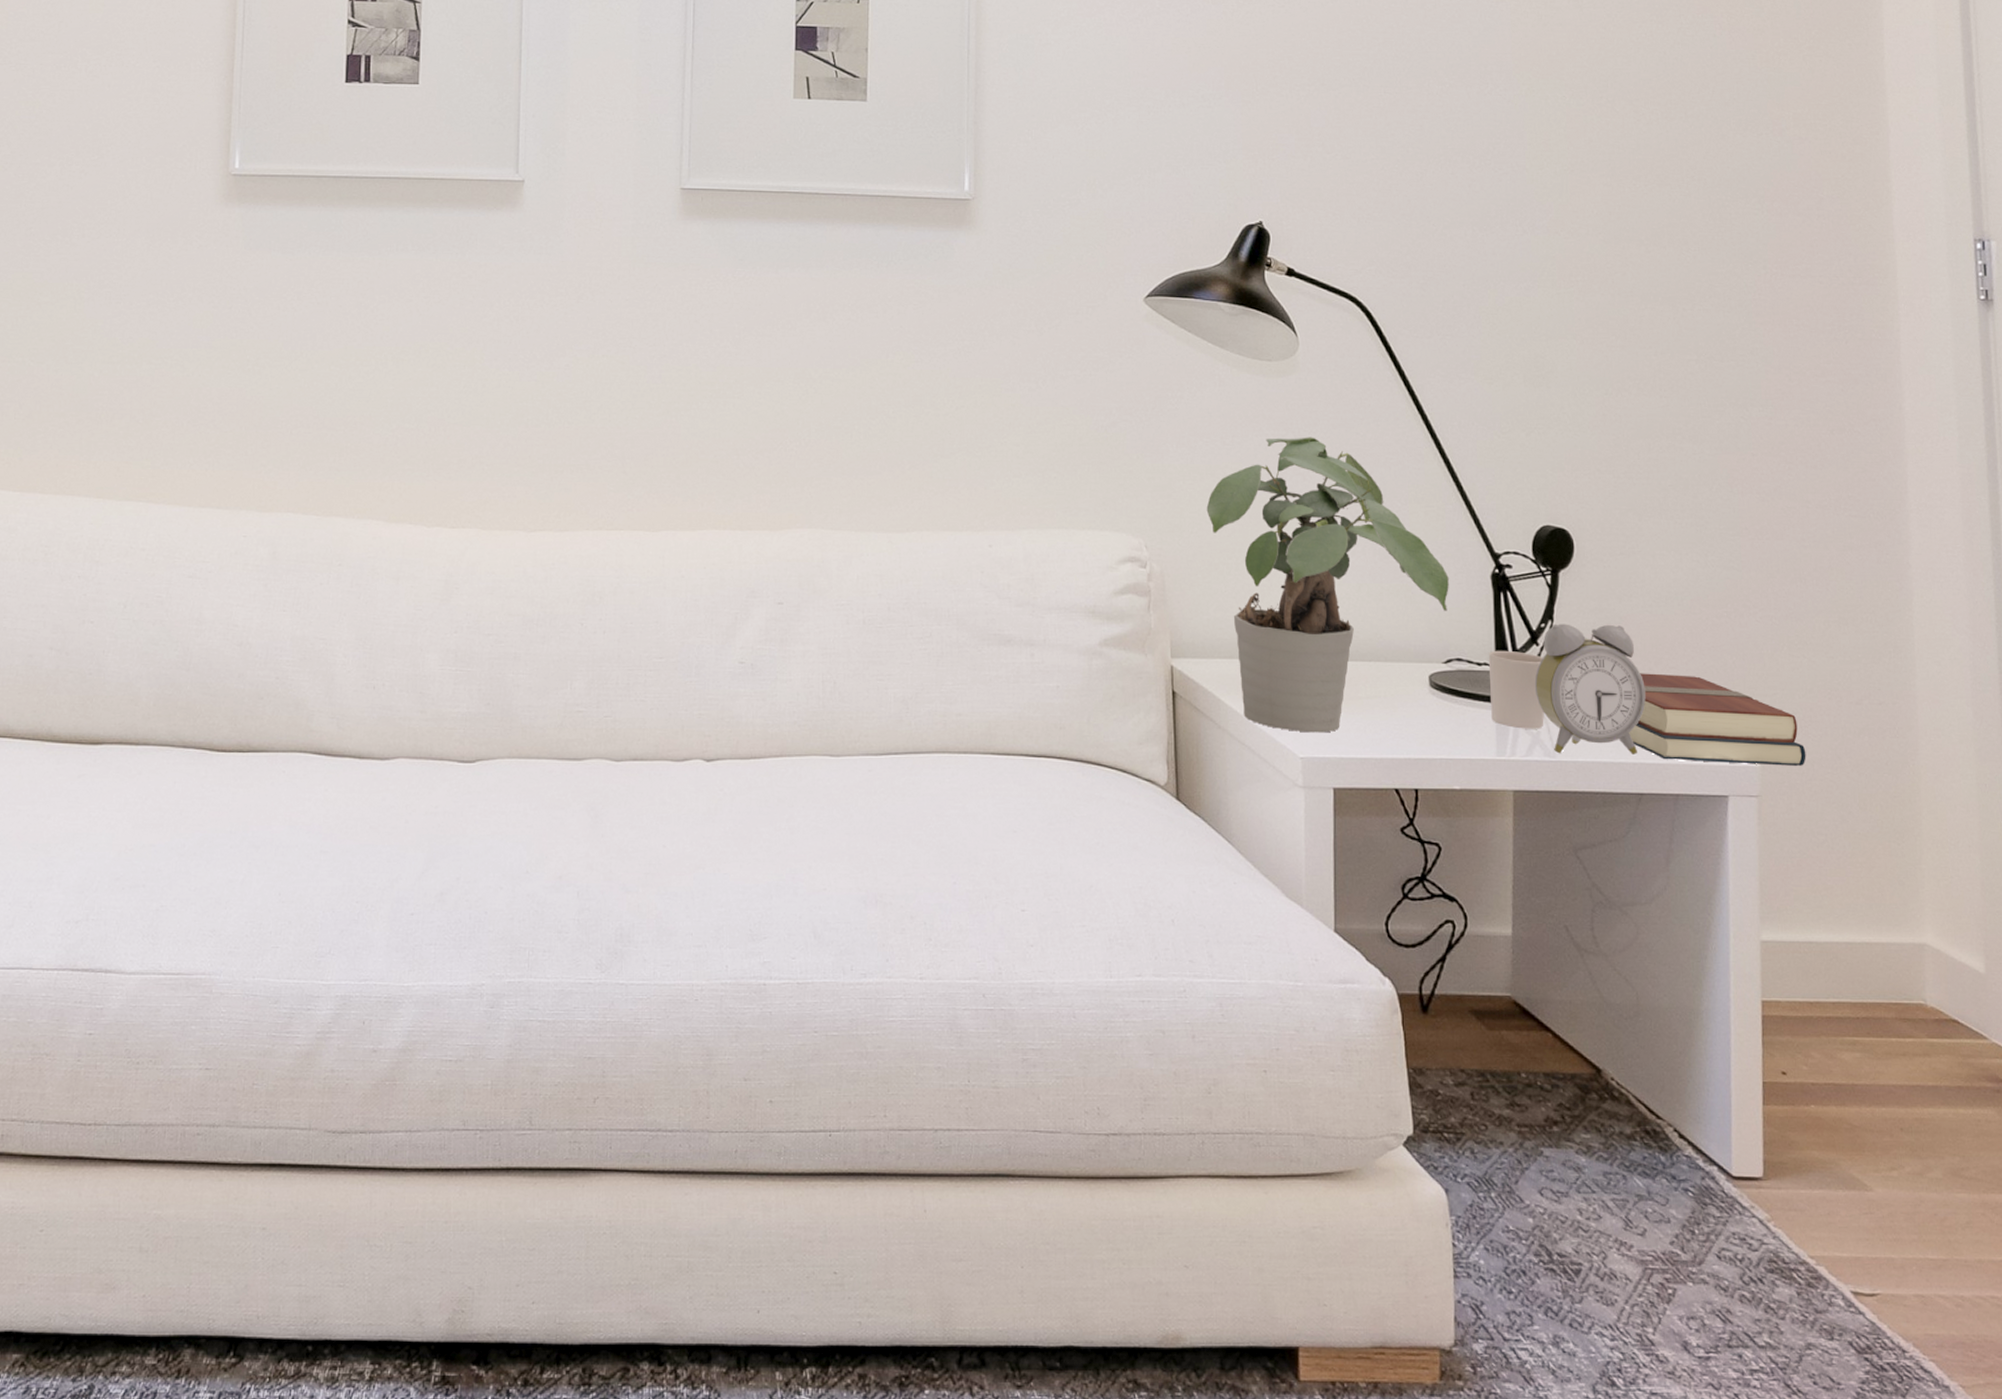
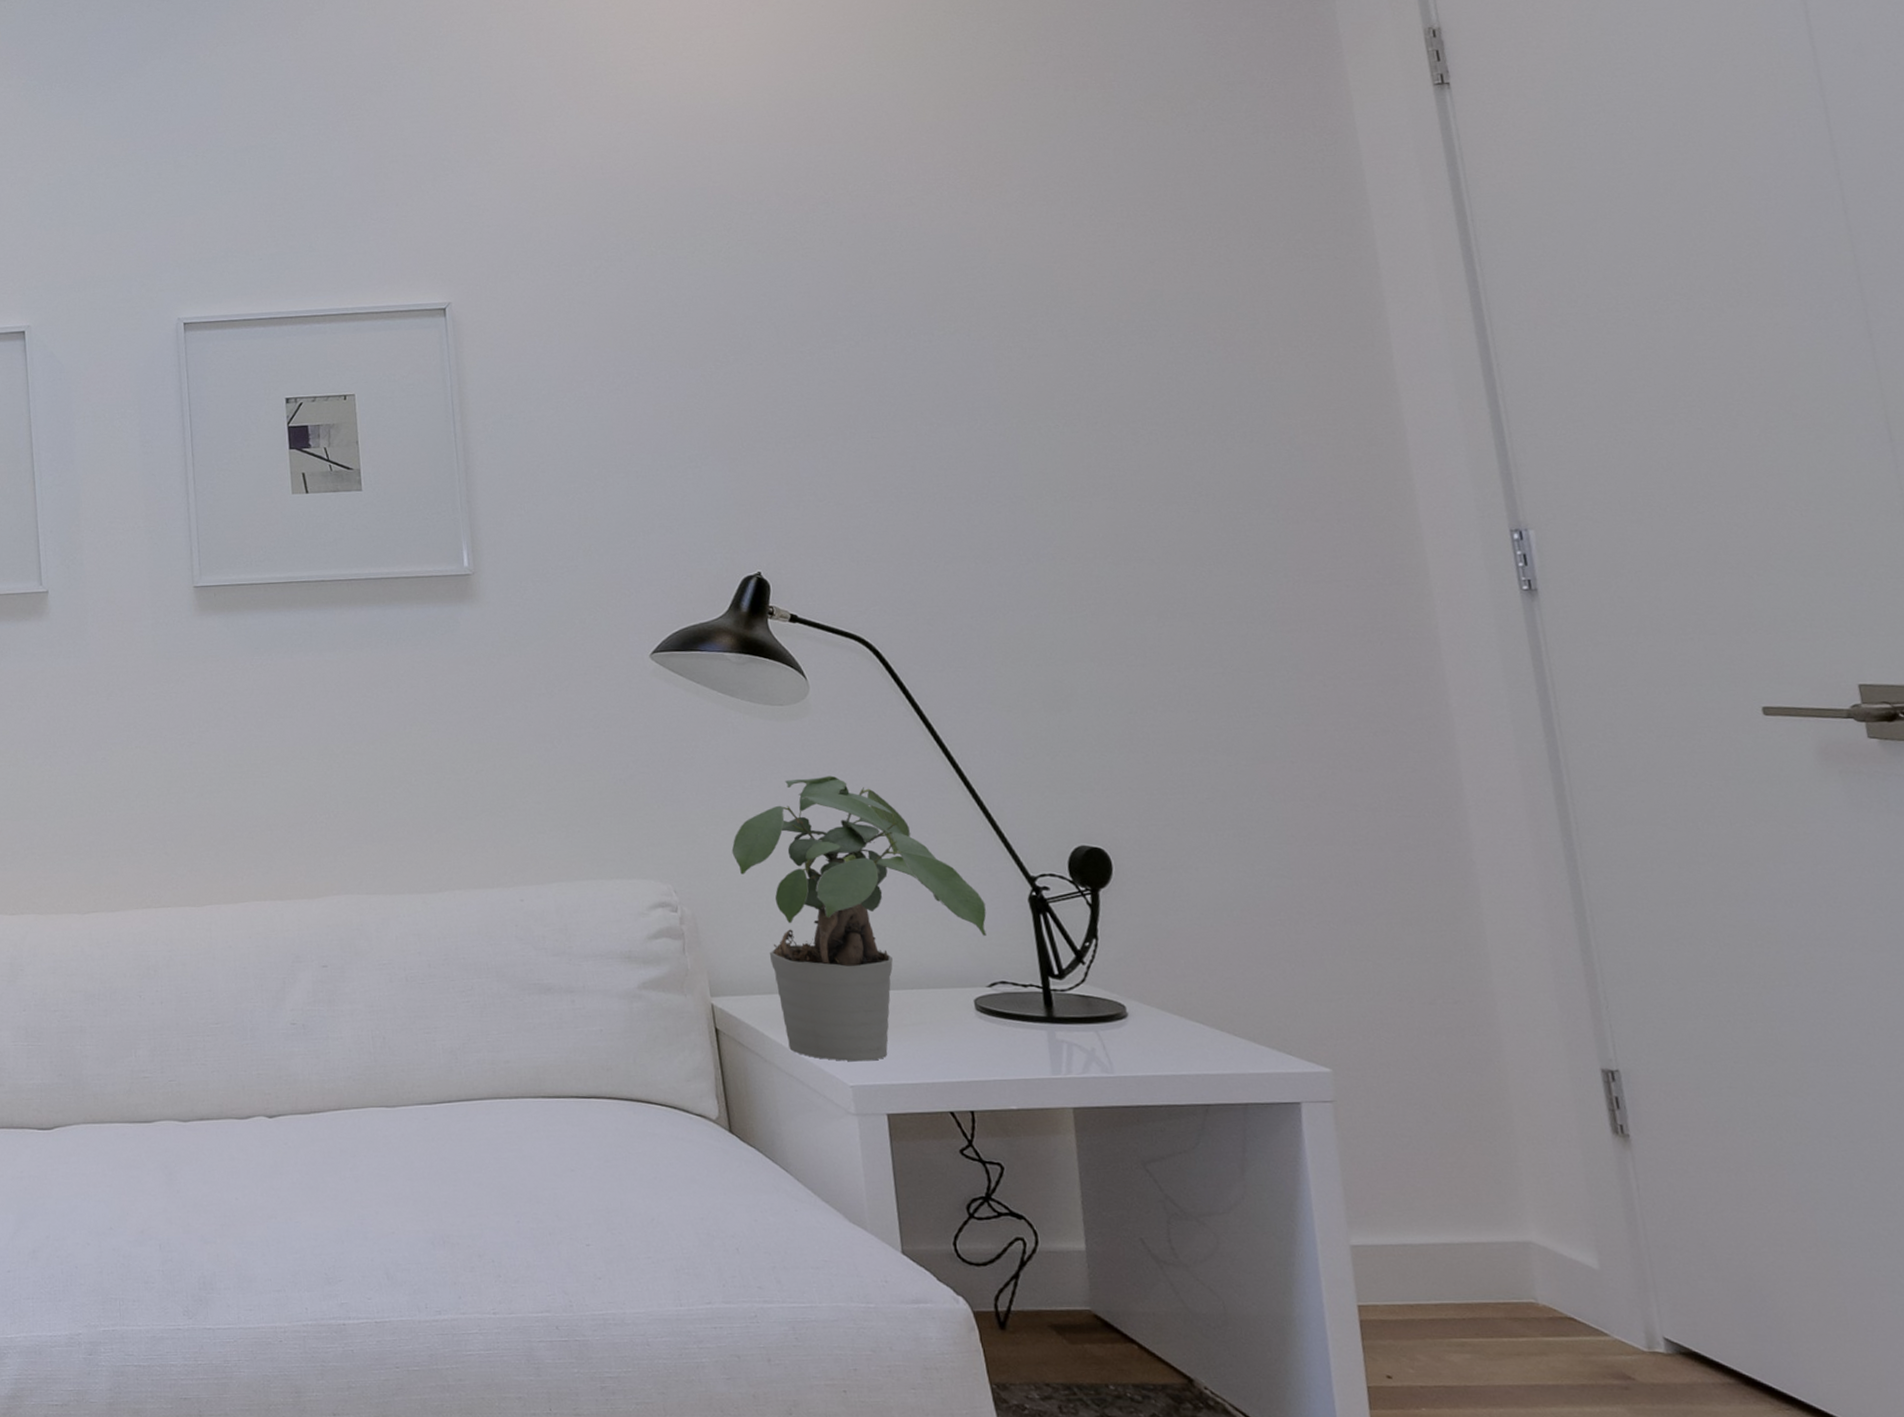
mug: present [1488,650,1544,729] -> none [1033,970,1098,1047]
alarm clock: present [1534,624,1646,754] -> none [1084,939,1204,1070]
books: present [1629,673,1806,767] -> none [1188,985,1381,1070]

